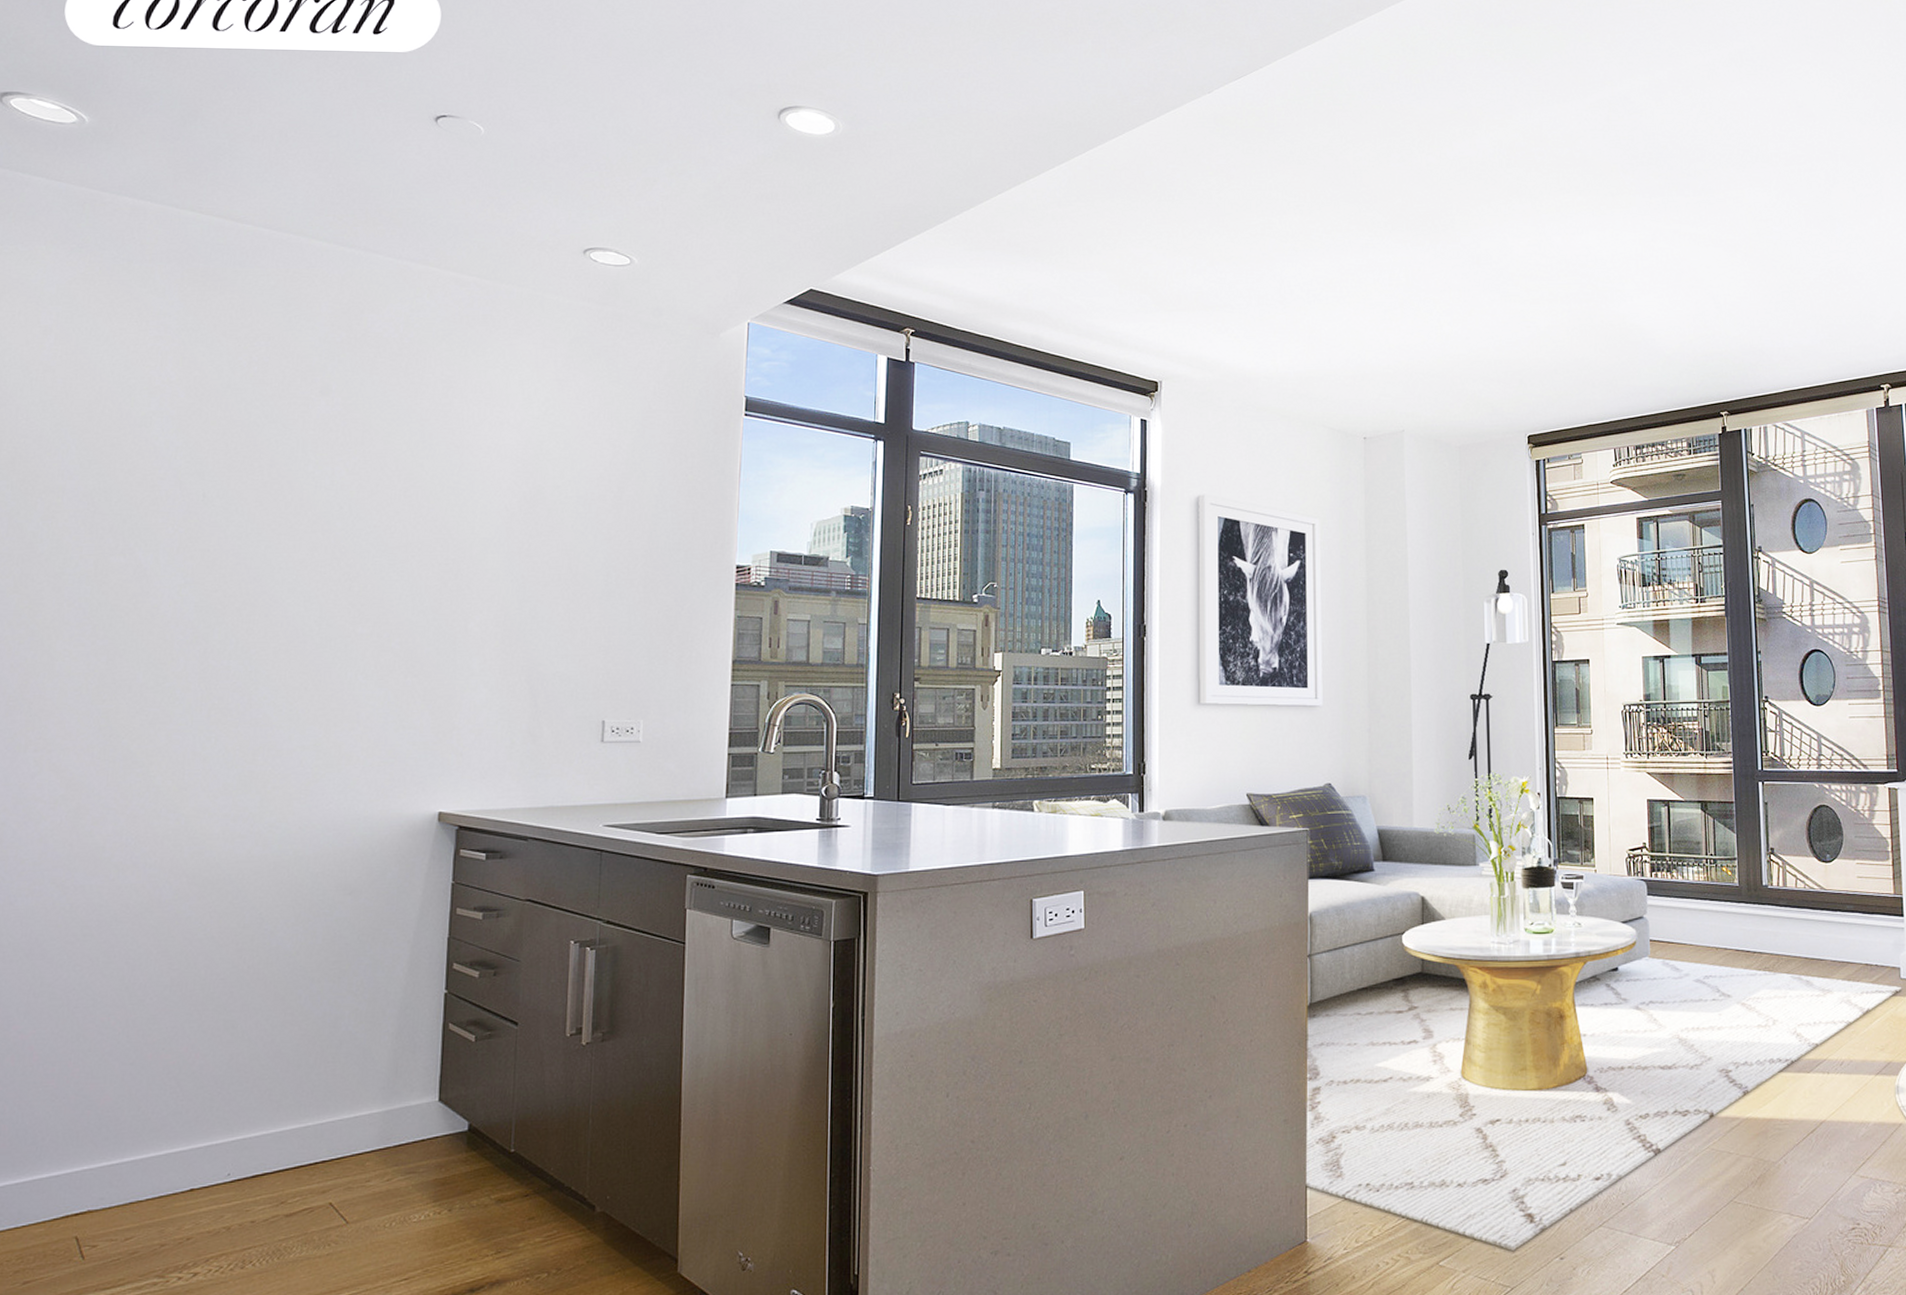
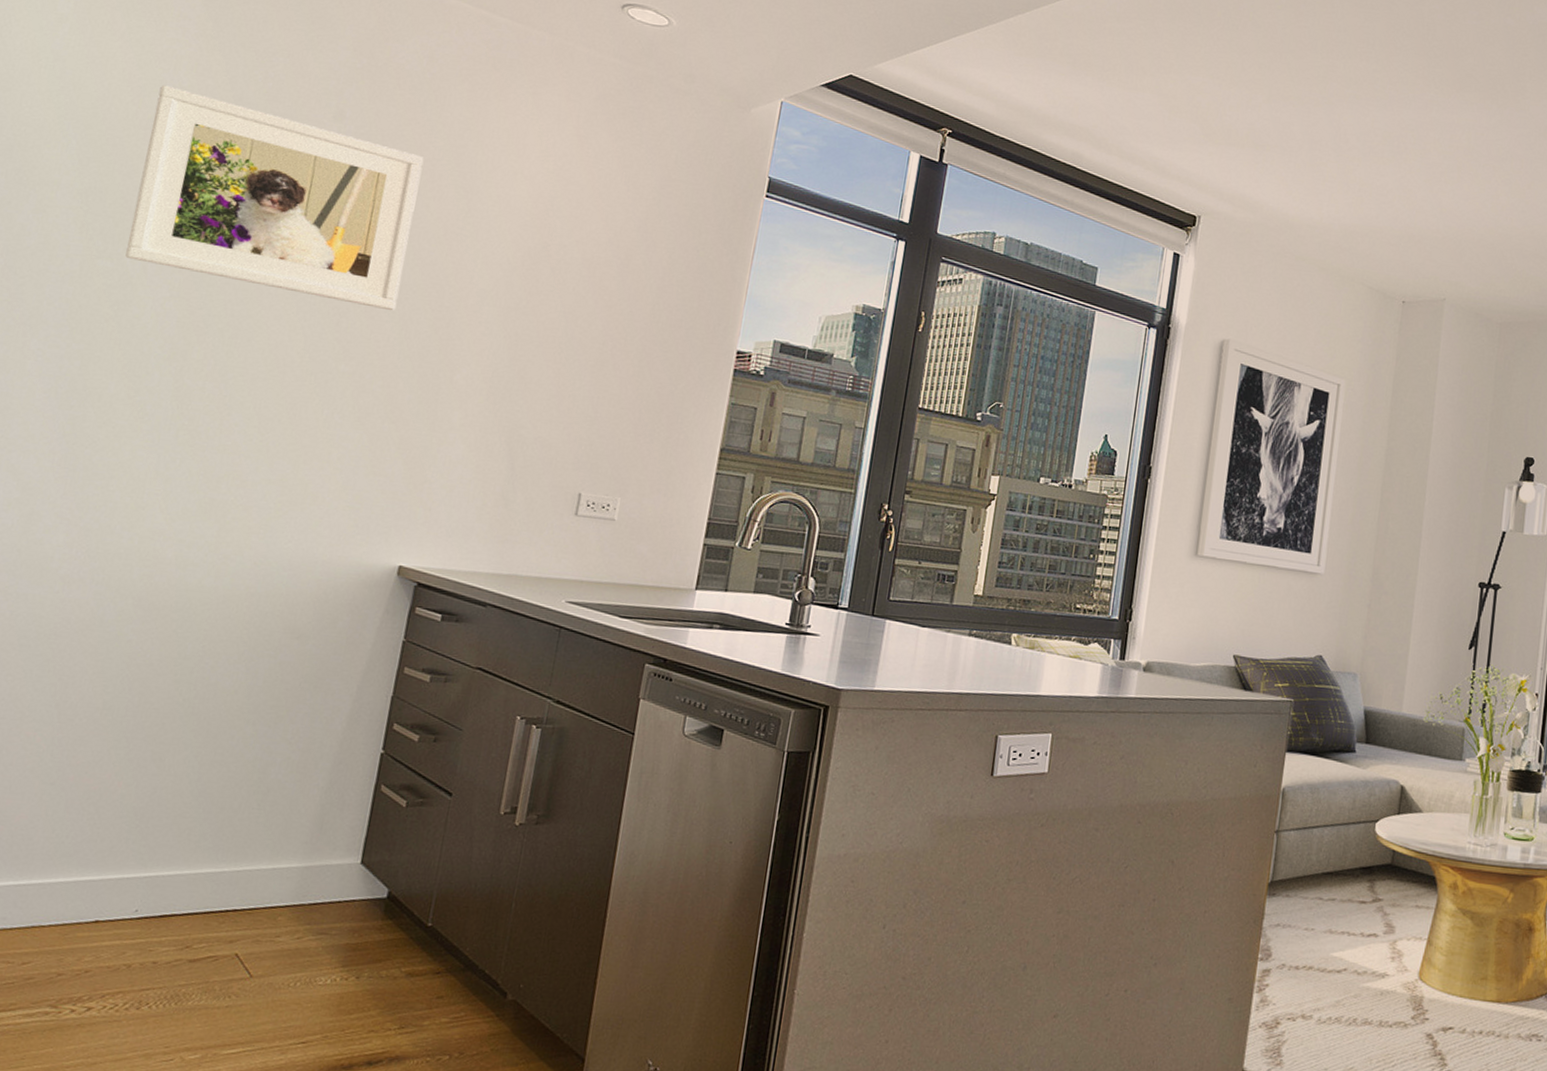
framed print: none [137,382,413,570] -> present [125,85,424,311]

